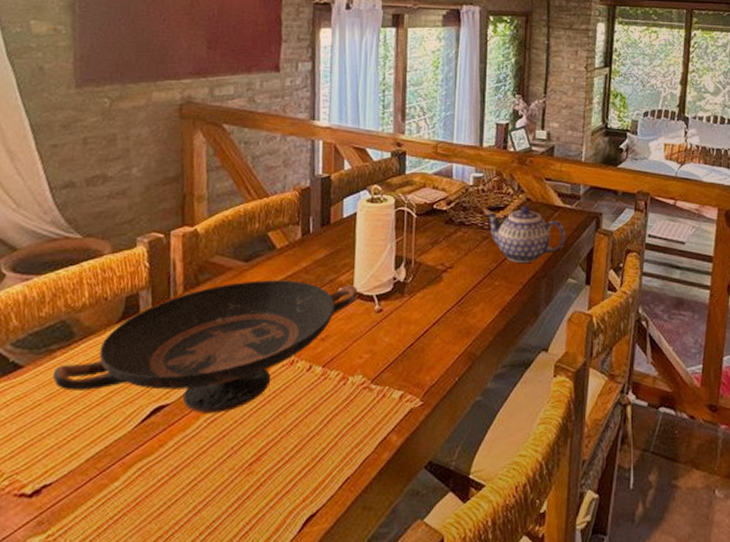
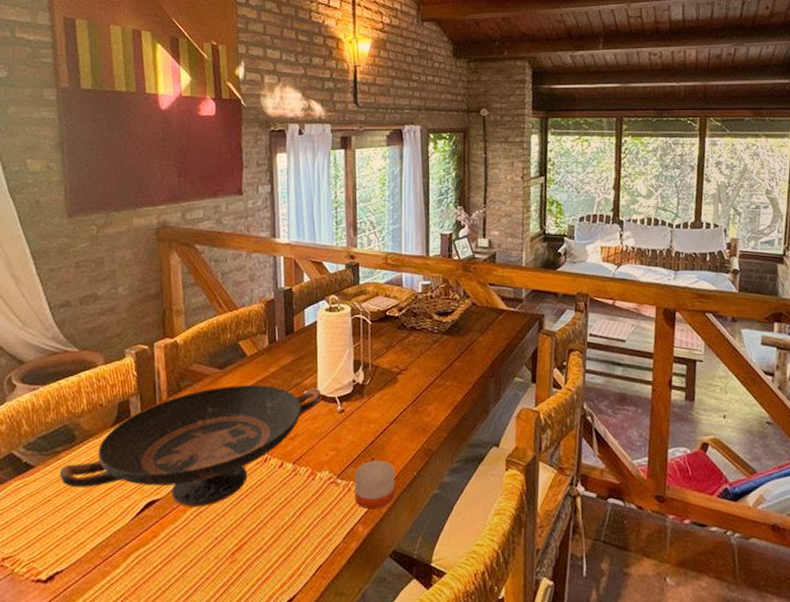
candle: none [389,364,435,418] -> present [355,460,395,510]
teapot: present [486,205,566,262] -> none [435,310,511,363]

